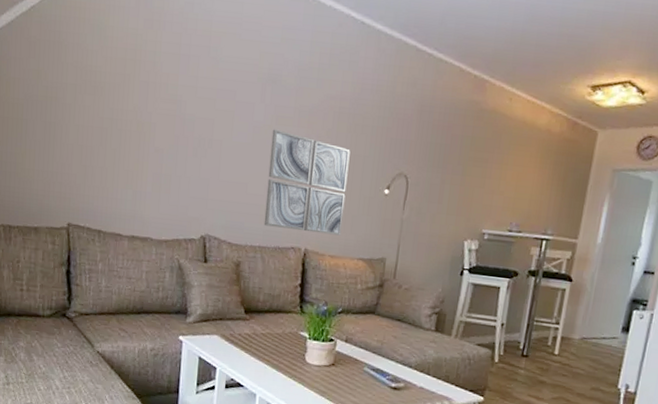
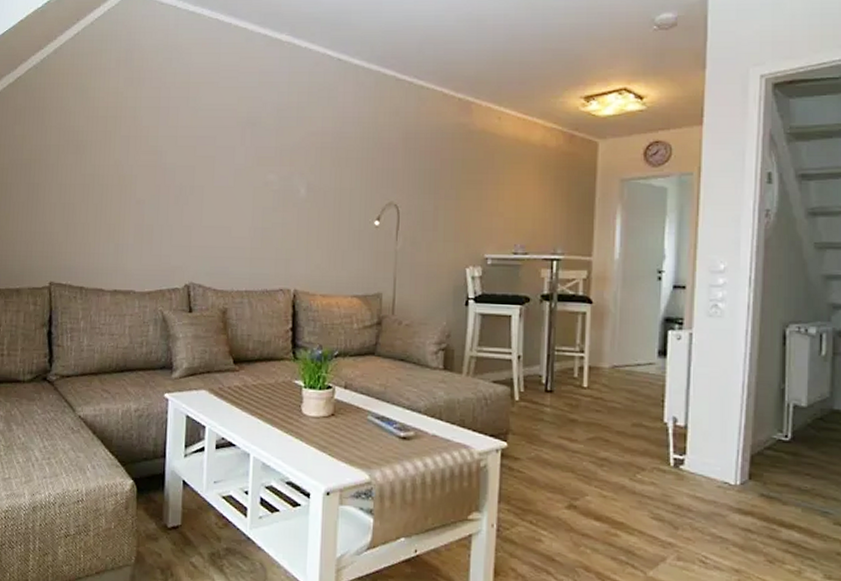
wall art: present [264,129,351,236] -> none [249,170,336,273]

